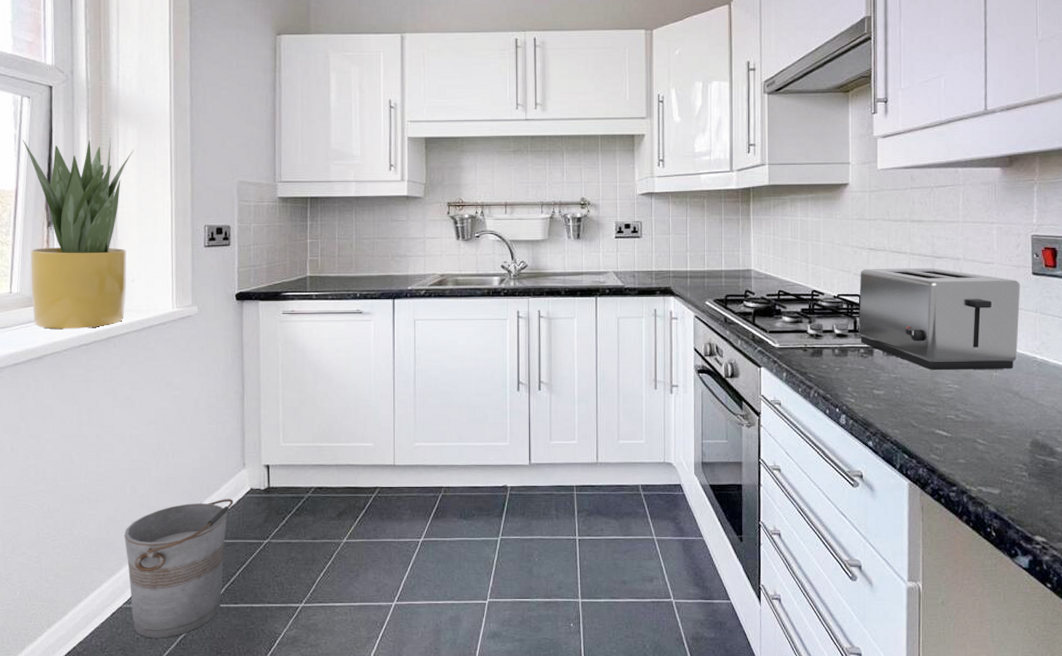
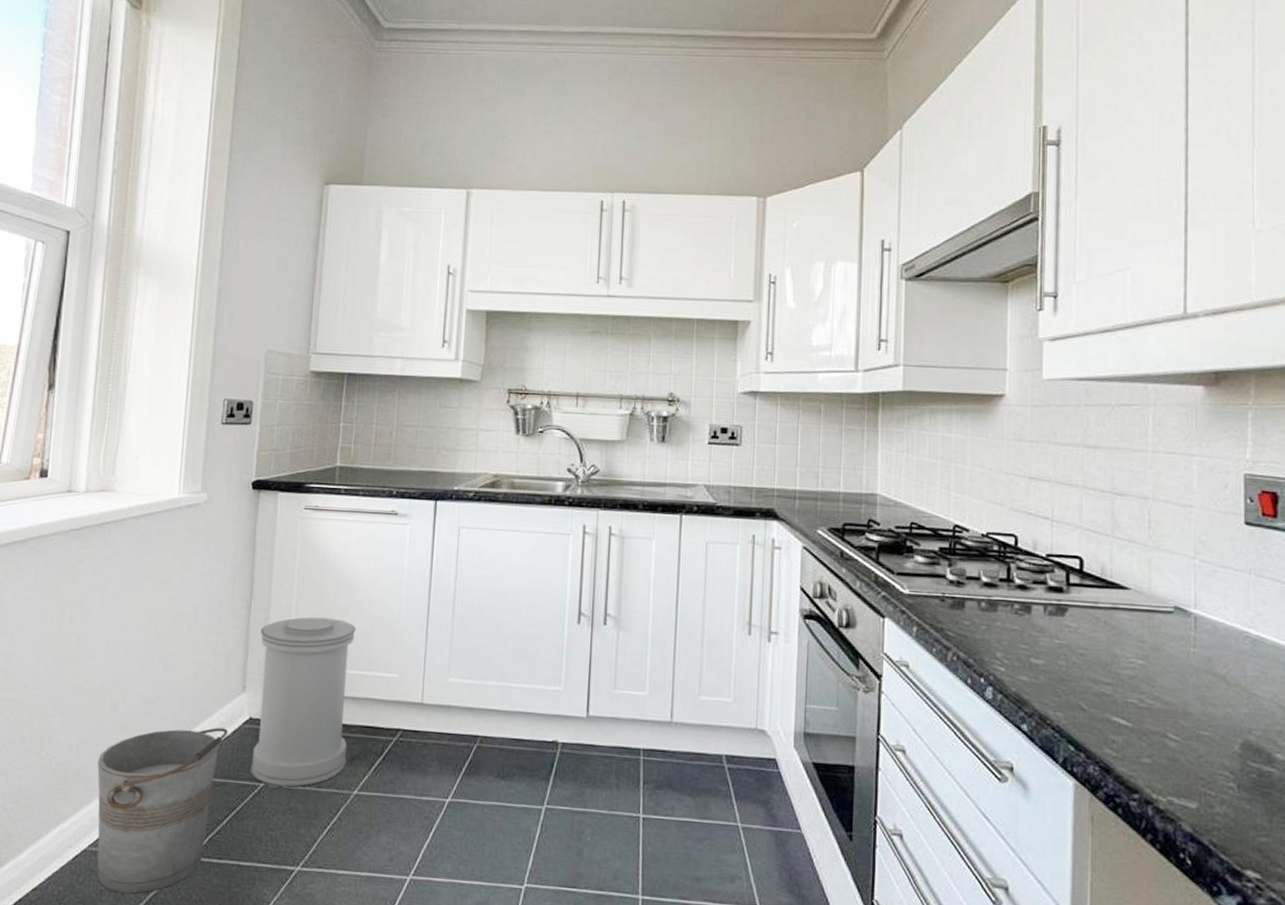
planter: present [22,137,135,330] -> none [22,289,154,511]
trash can: none [254,402,335,541] -> present [249,617,357,787]
toaster: present [858,267,1021,371] -> none [1012,503,1229,645]

